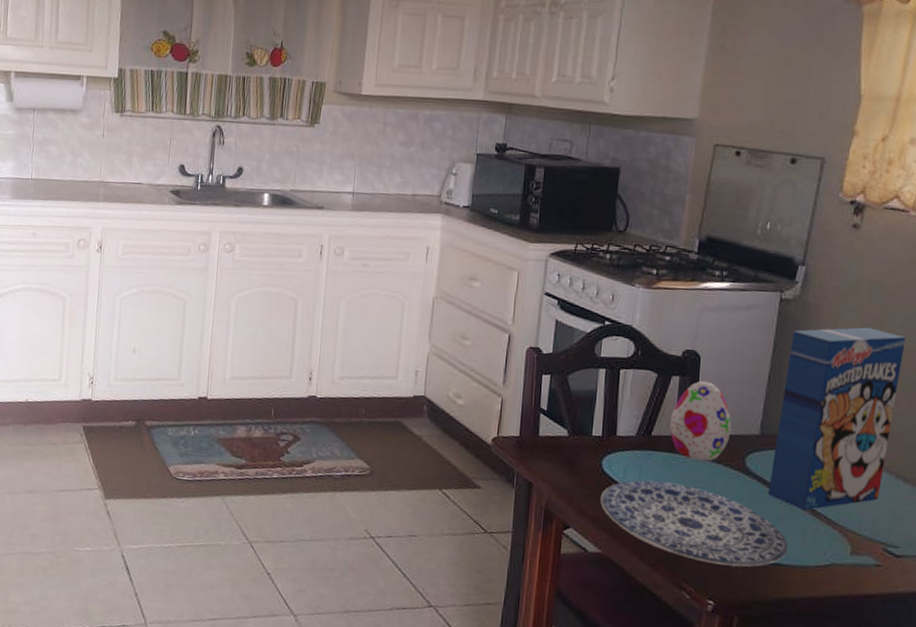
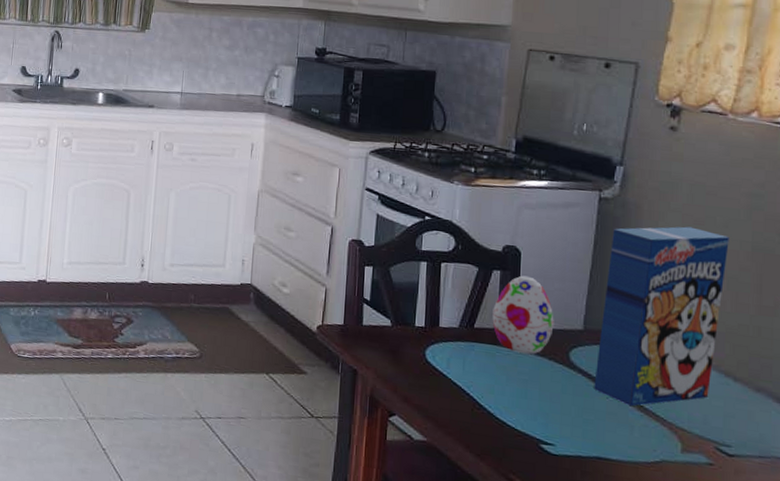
plate: present [600,480,788,567] -> none [424,371,616,461]

